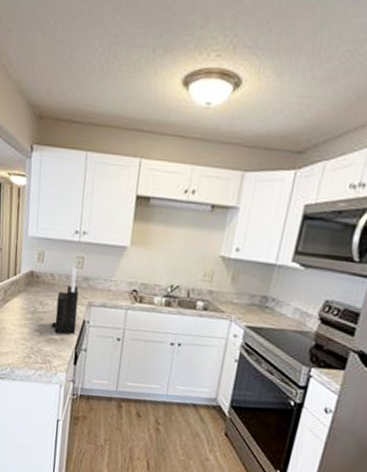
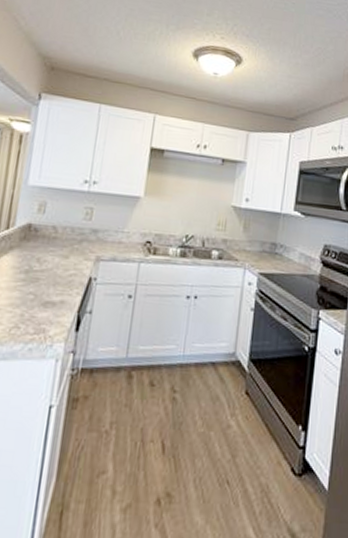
knife block: present [51,266,79,334] -> none [49,217,86,295]

